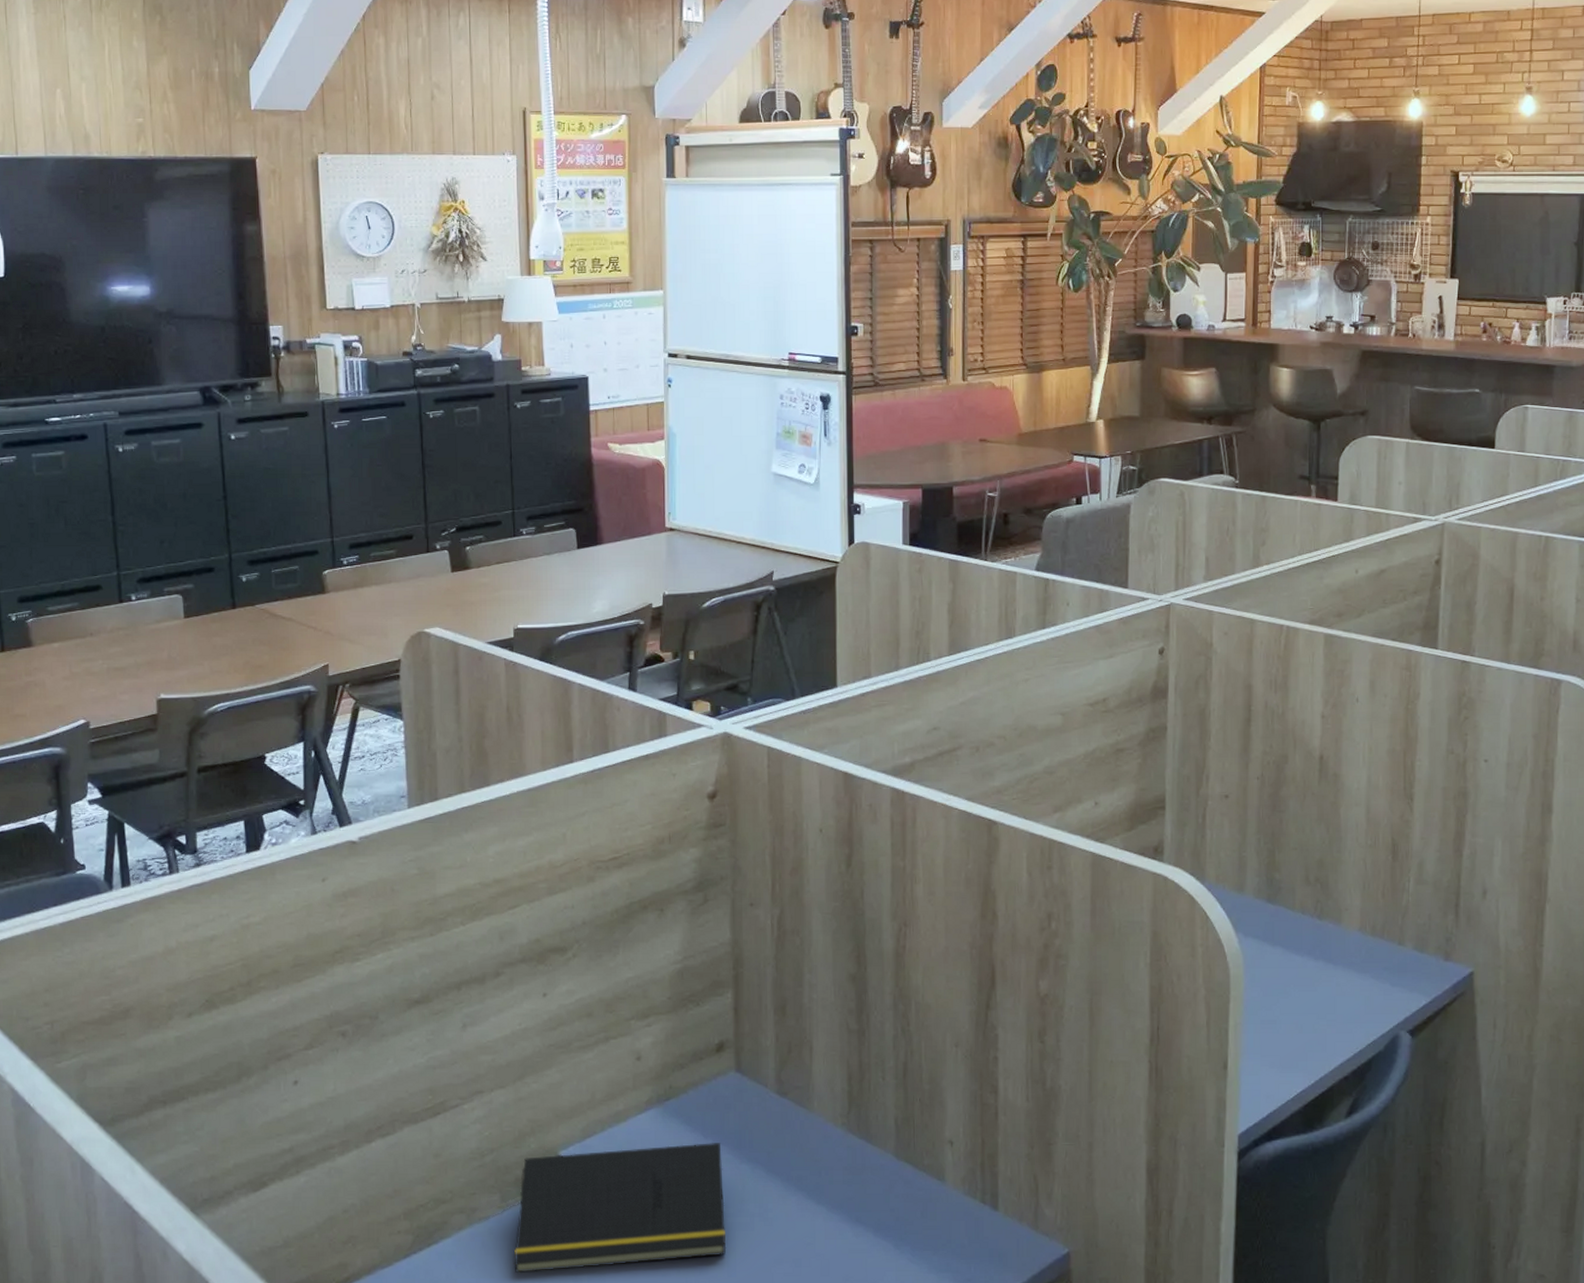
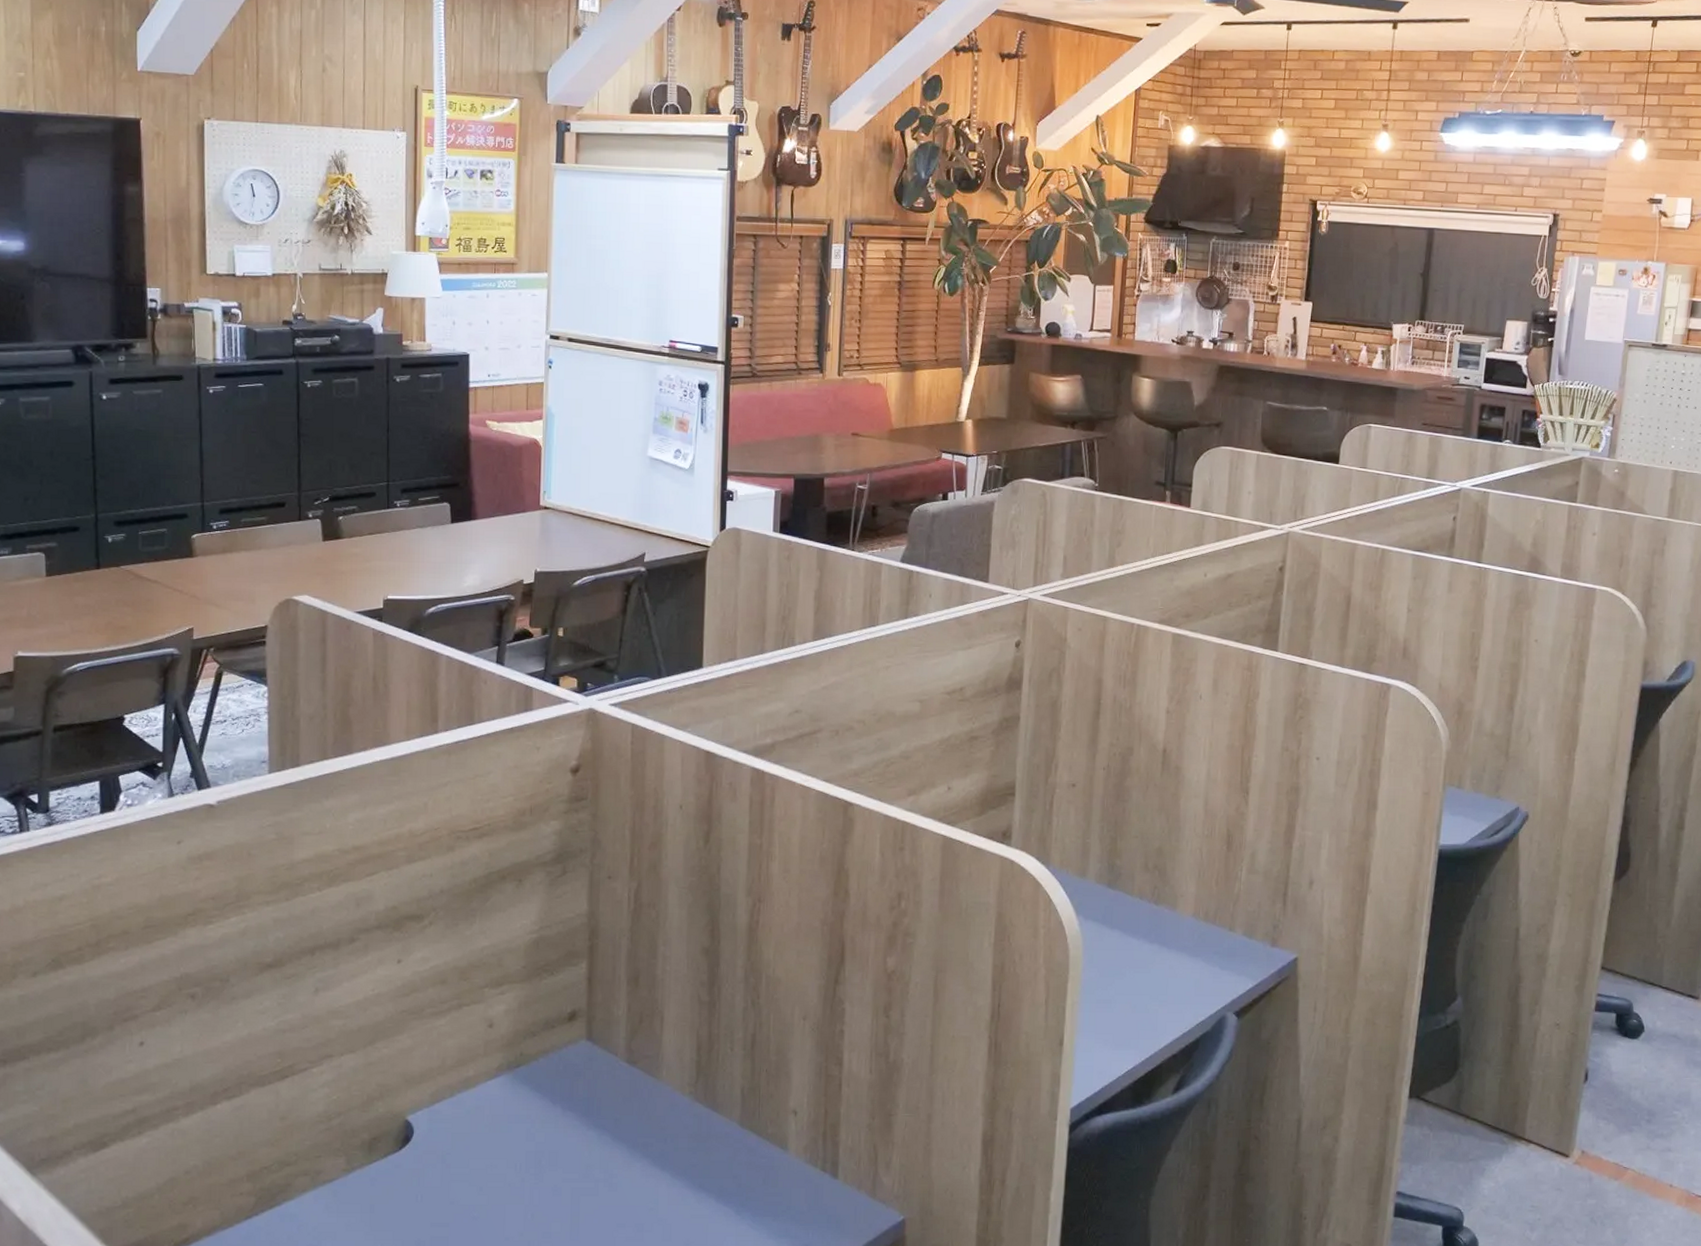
notepad: present [513,1143,727,1274] -> none [356,1109,570,1236]

